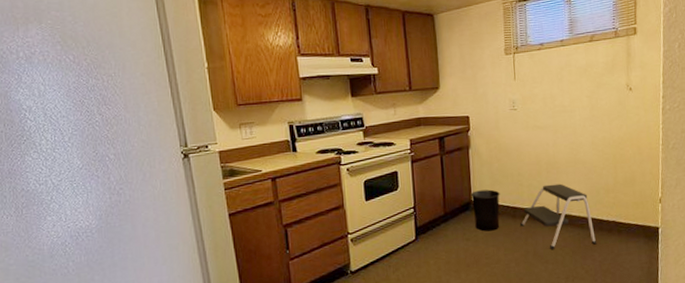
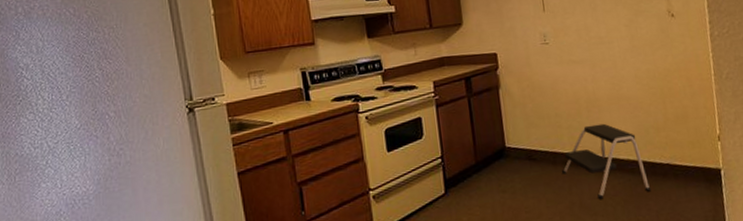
waste bin: present [470,189,500,232] -> none [504,133,539,182]

